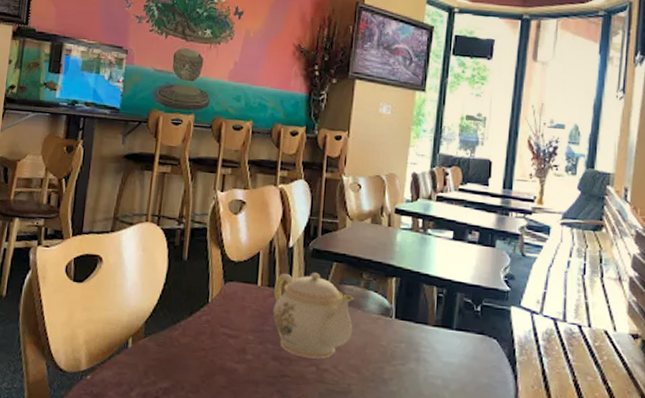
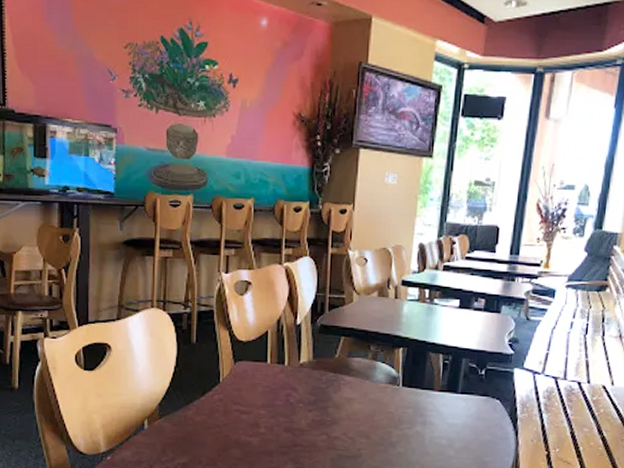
teapot: present [272,272,354,359] -> none [283,347,362,428]

